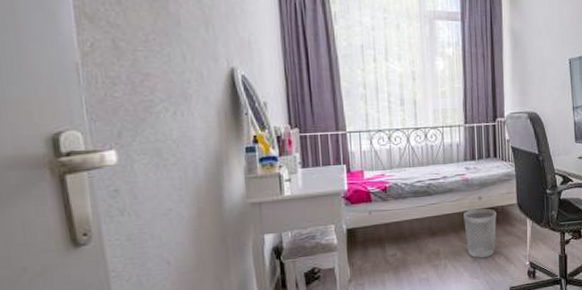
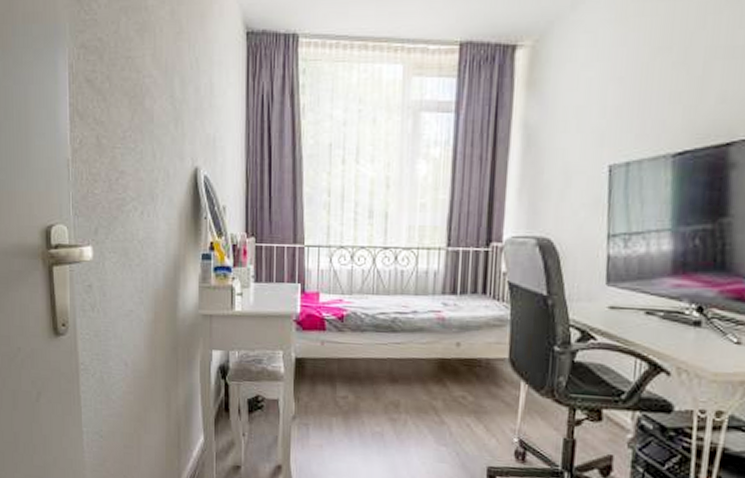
wastebasket: present [463,208,497,258] -> none [434,357,478,422]

